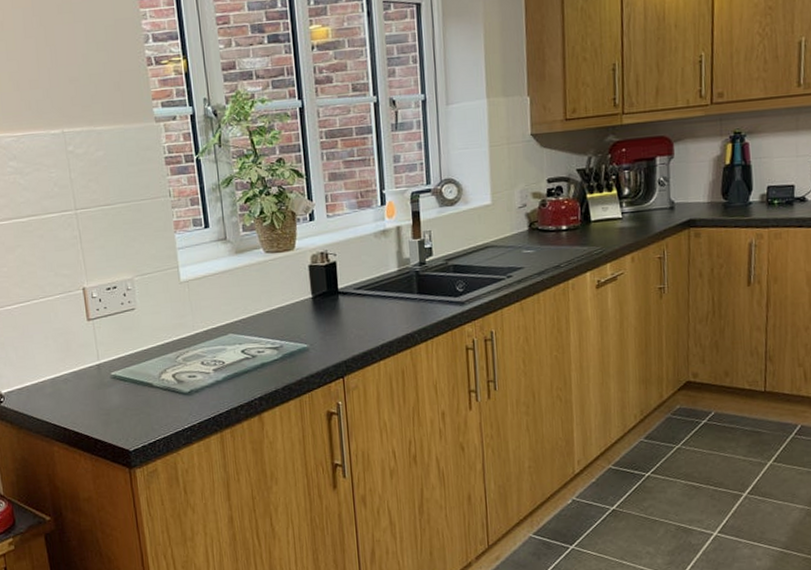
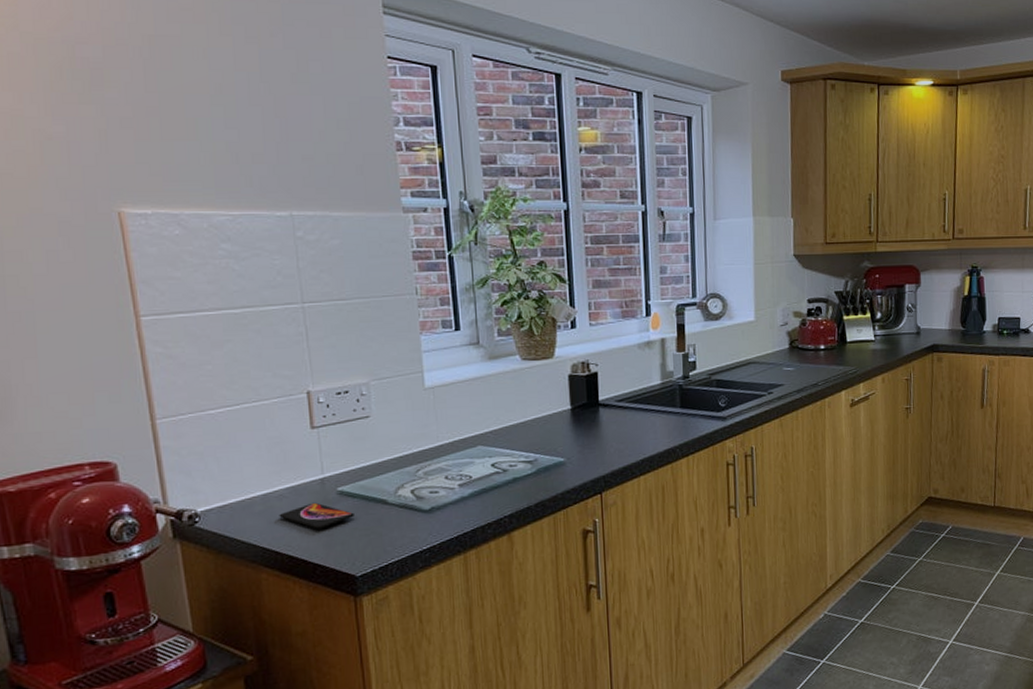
smartphone: none [65,385,126,409] -> present [279,502,354,529]

